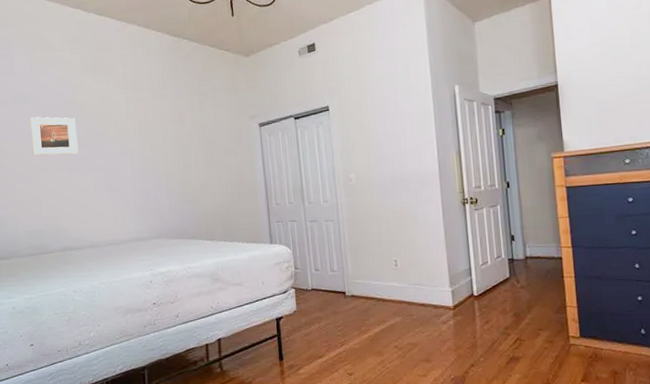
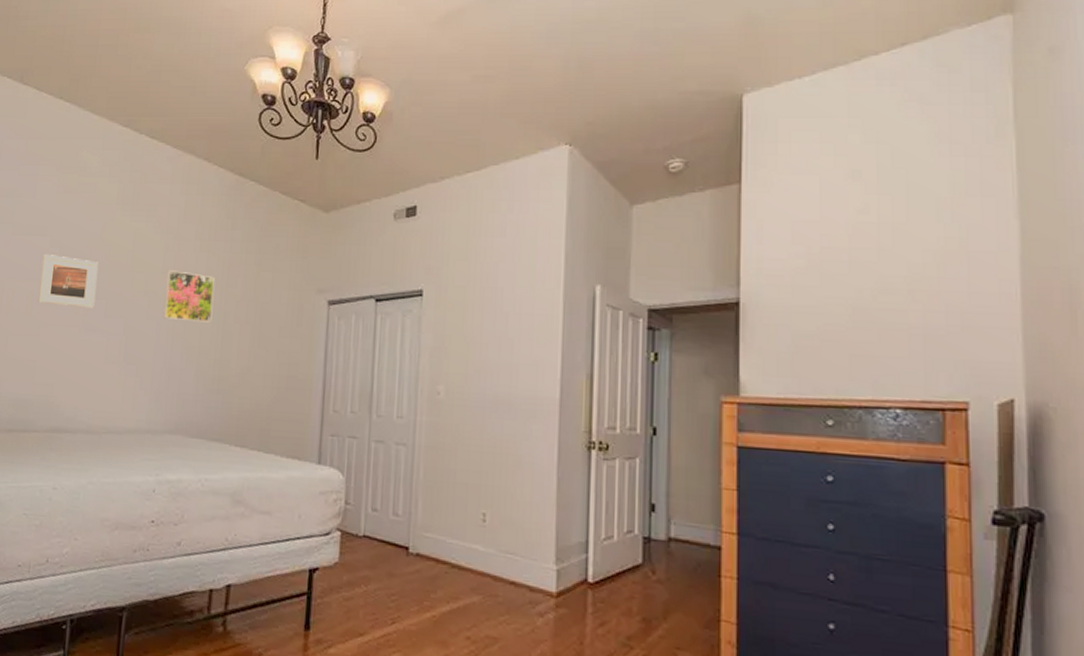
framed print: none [131,116,173,154] -> present [163,270,214,323]

